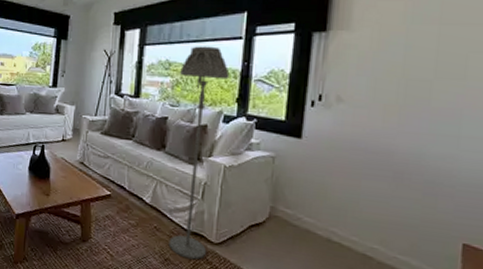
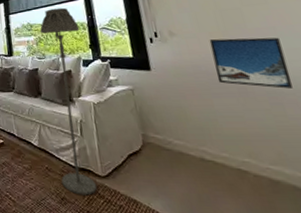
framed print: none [374,113,462,180] -> present [209,37,293,89]

